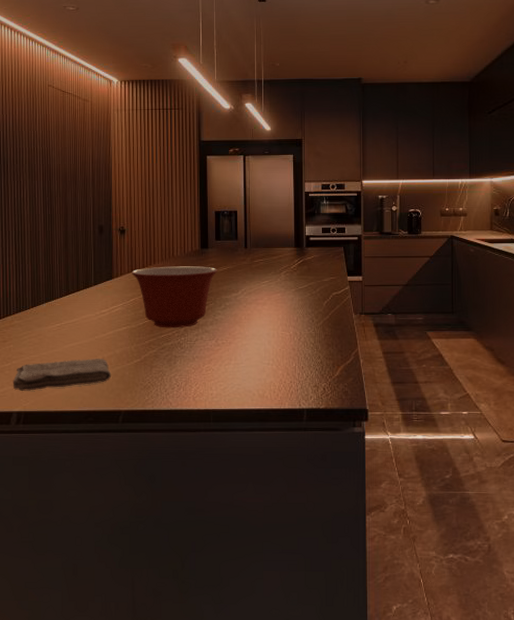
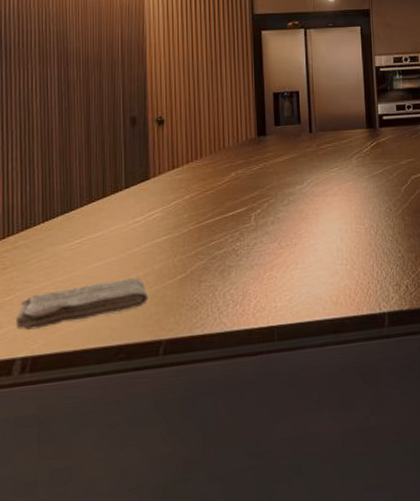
mixing bowl: present [132,266,217,328] -> none [173,157,278,234]

